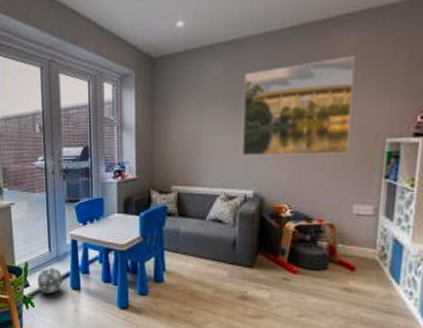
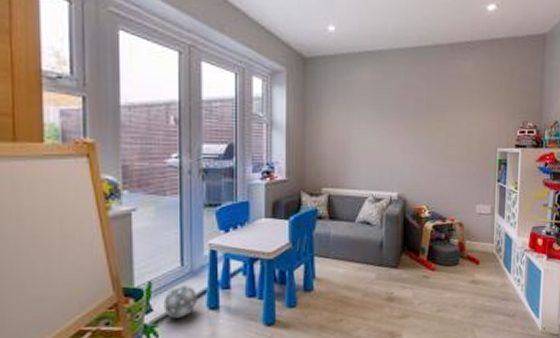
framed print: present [241,55,356,156] -> none [387,76,474,160]

